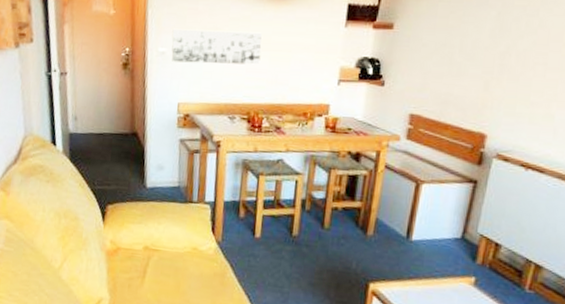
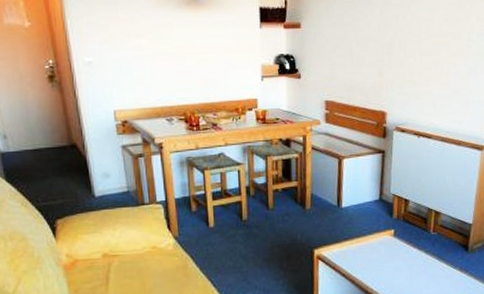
wall art: present [171,28,262,65] -> none [96,37,188,71]

